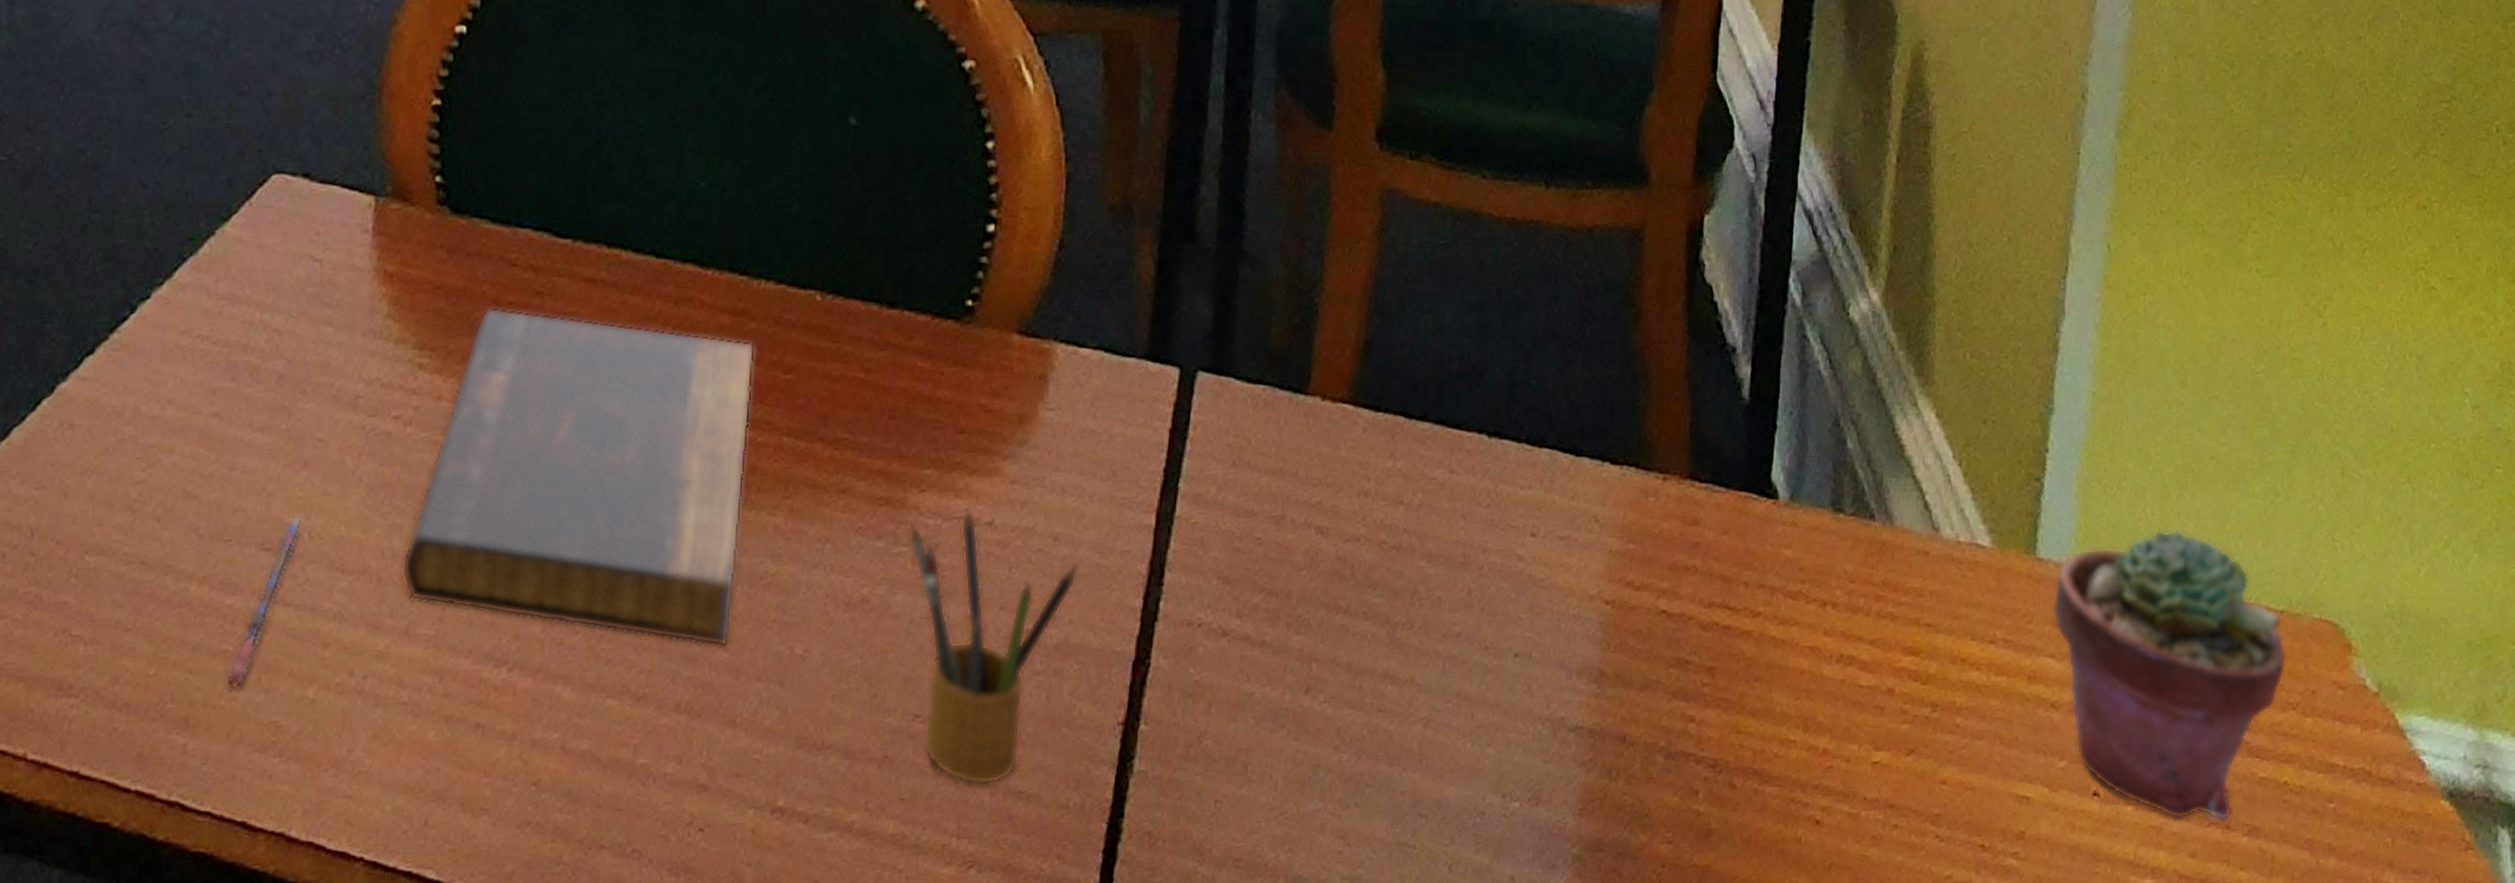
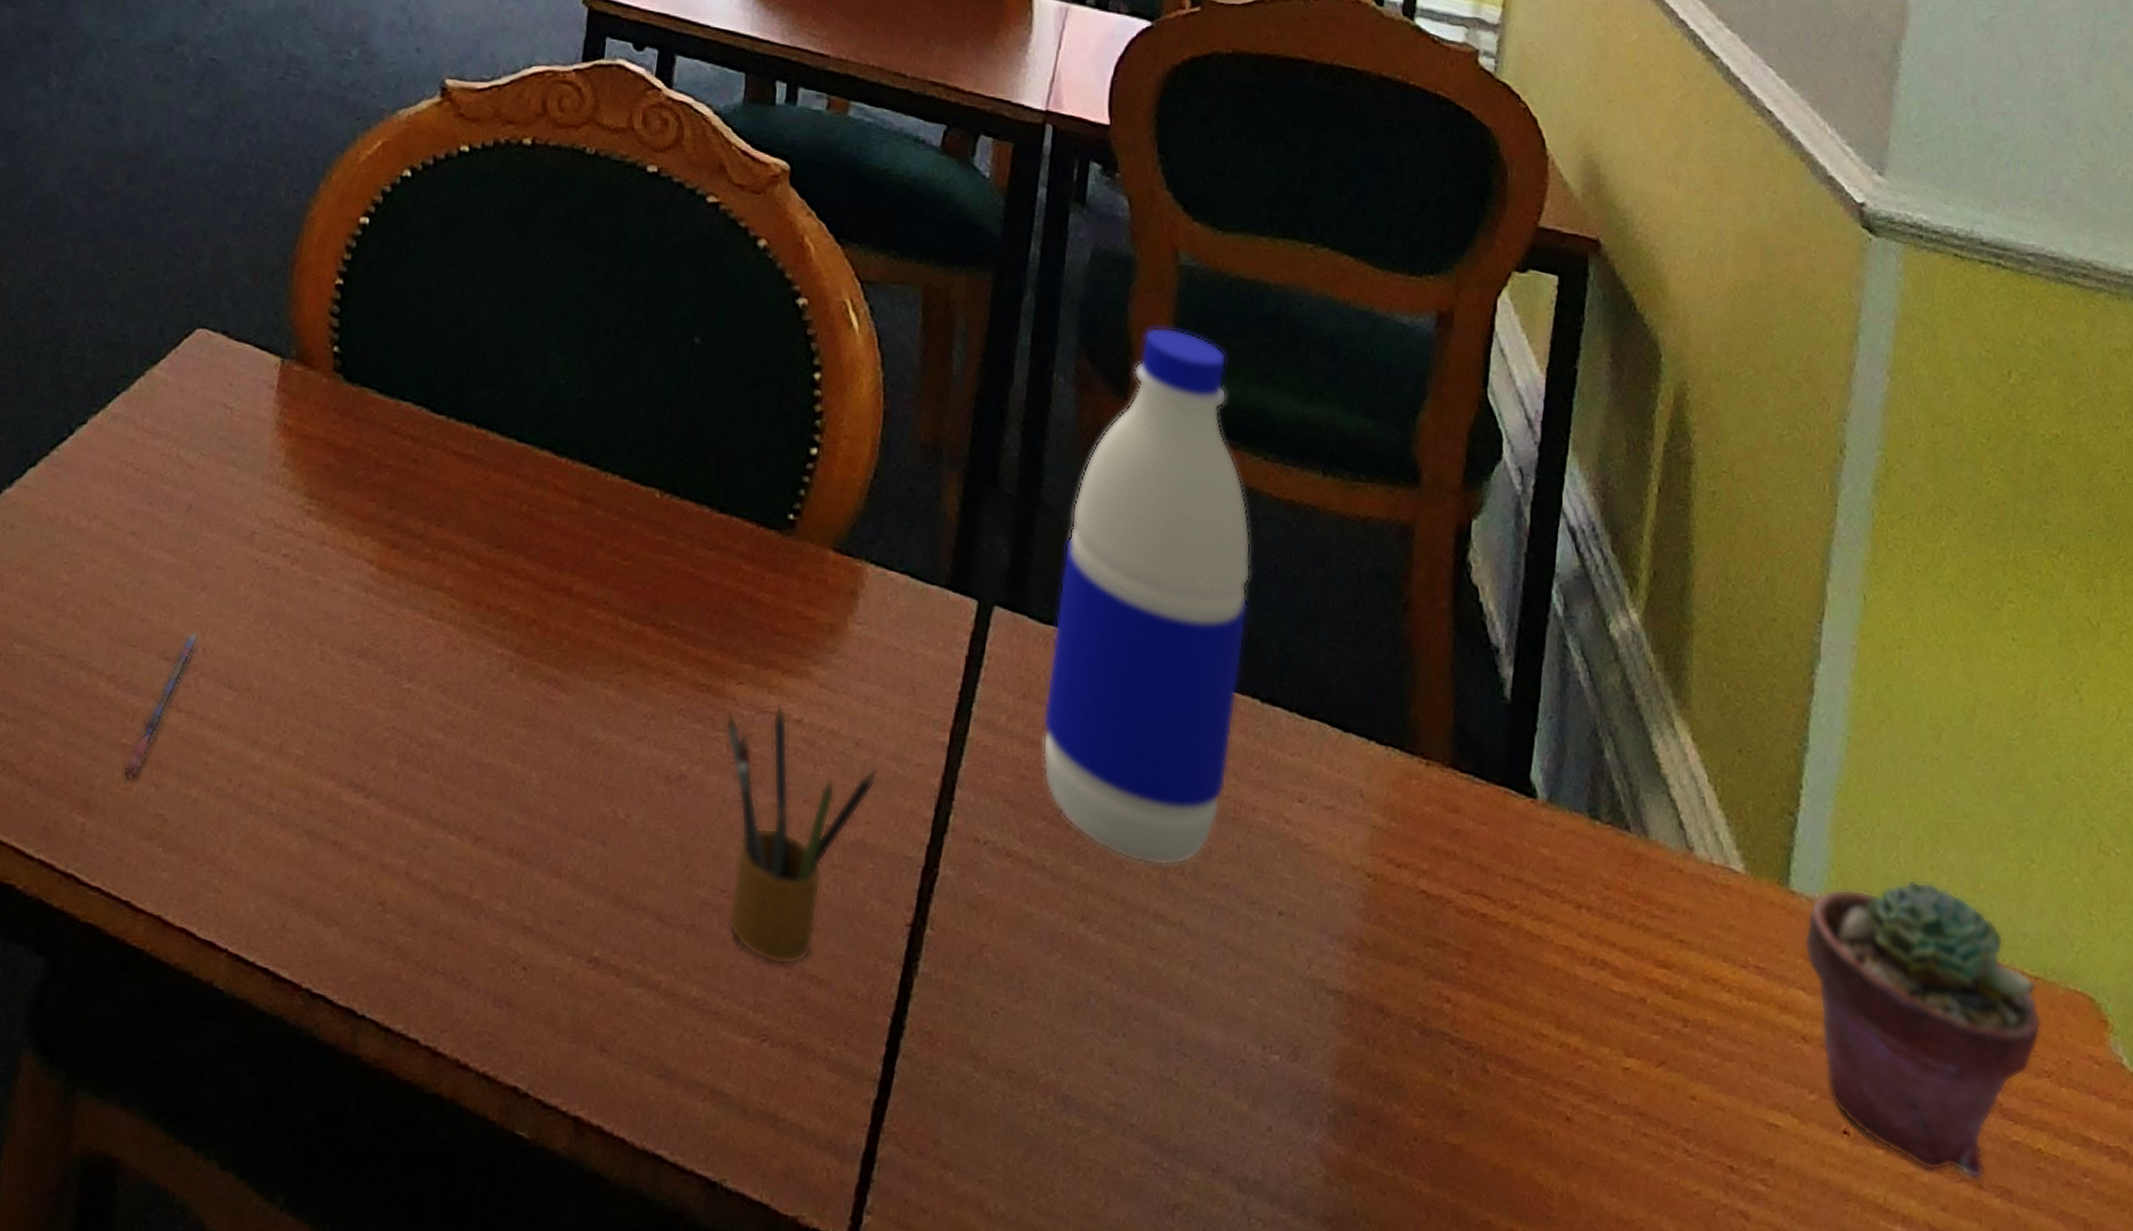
book: present [401,307,755,647] -> none [279,468,599,802]
water bottle: none [1256,46,1472,624] -> present [1042,326,1251,866]

